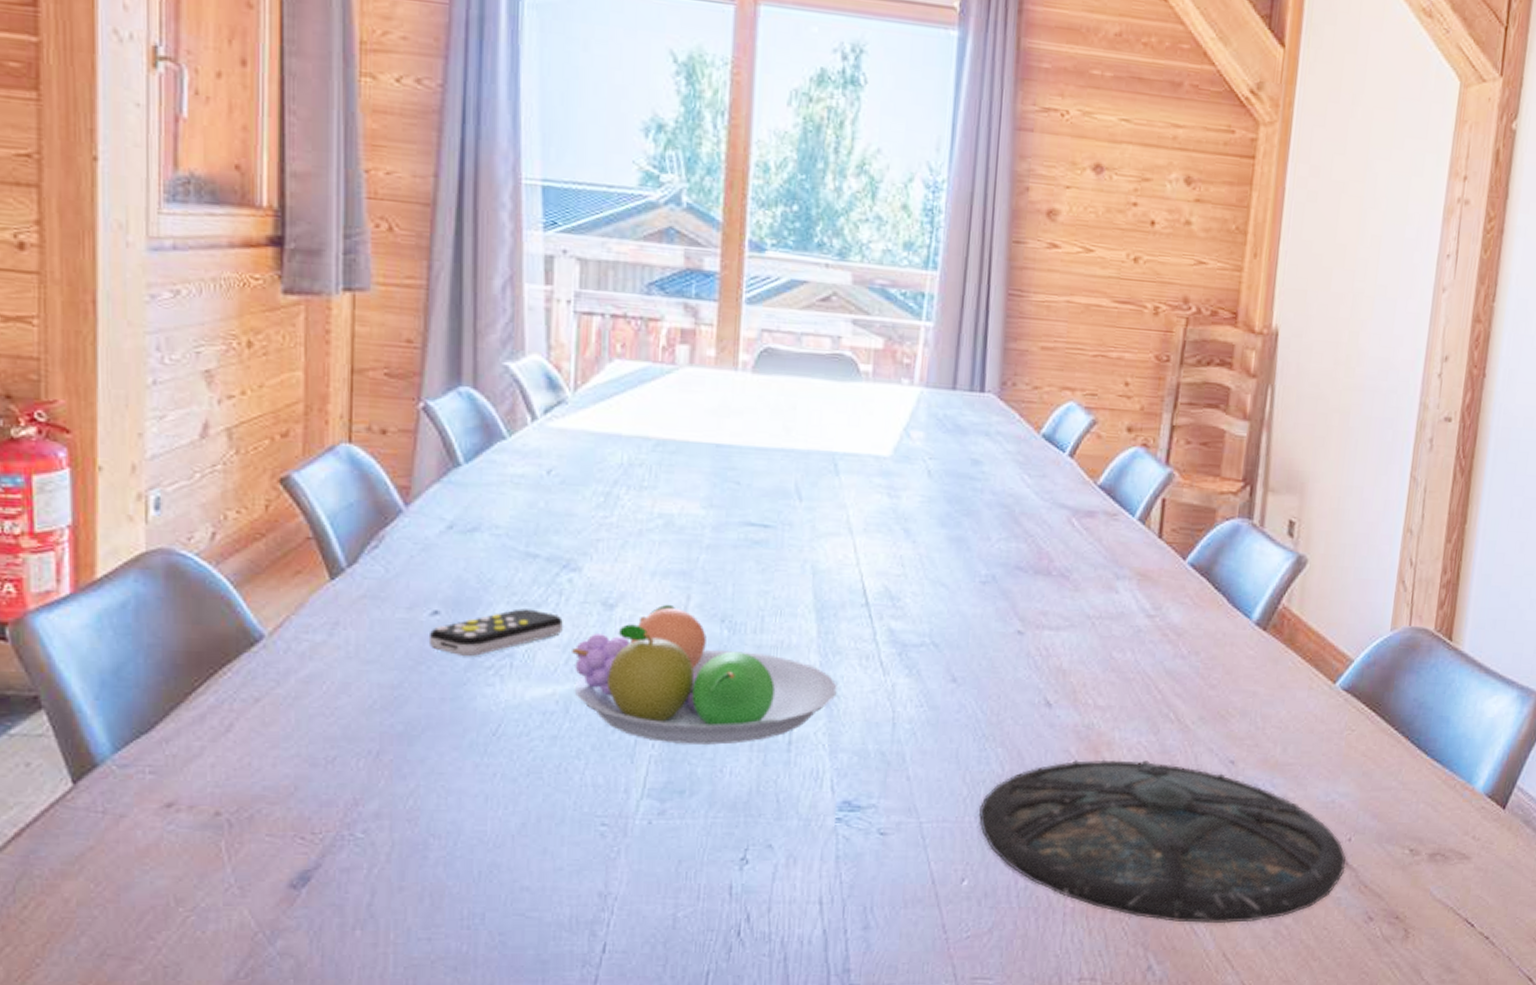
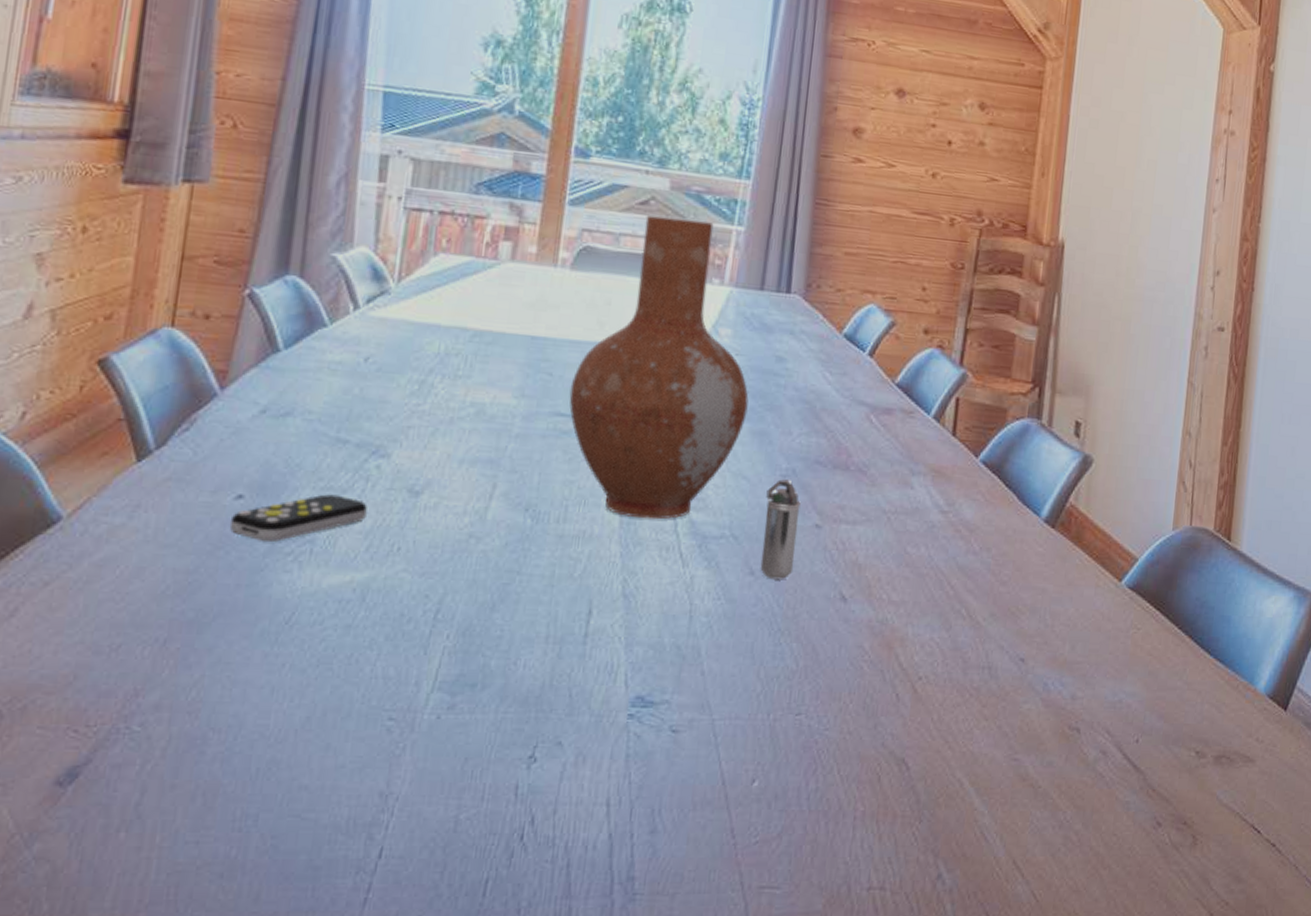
fruit bowl: present [572,604,837,745] -> none [372,492,637,636]
vase: none [758,313,944,629] -> present [569,215,749,520]
shaker: none [962,586,1002,687] -> present [760,479,801,580]
plate: present [979,759,1346,924] -> none [772,656,1134,829]

